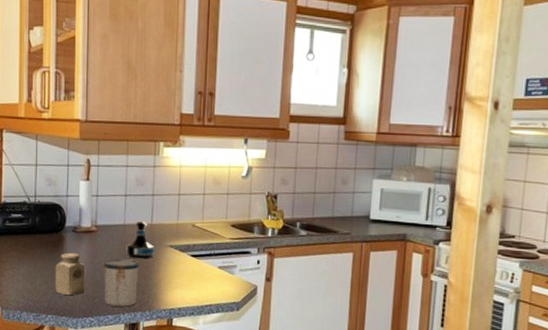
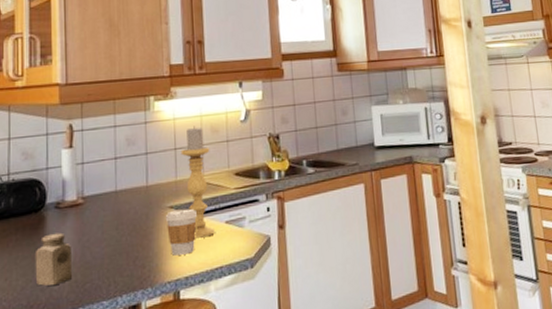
mug: present [103,260,139,307] -> none [93,231,136,290]
tequila bottle: present [126,222,155,259] -> none [119,185,153,228]
coffee cup: none [165,249,193,289] -> present [165,208,197,256]
candle holder: none [184,175,211,277] -> present [180,126,215,239]

